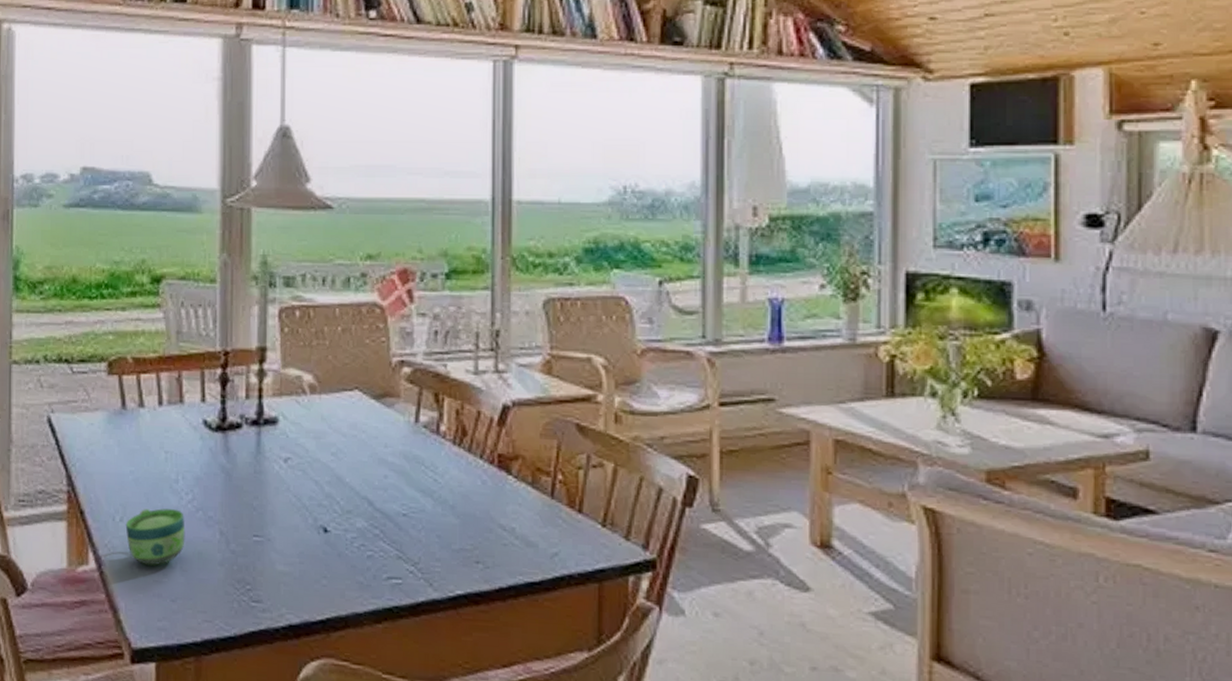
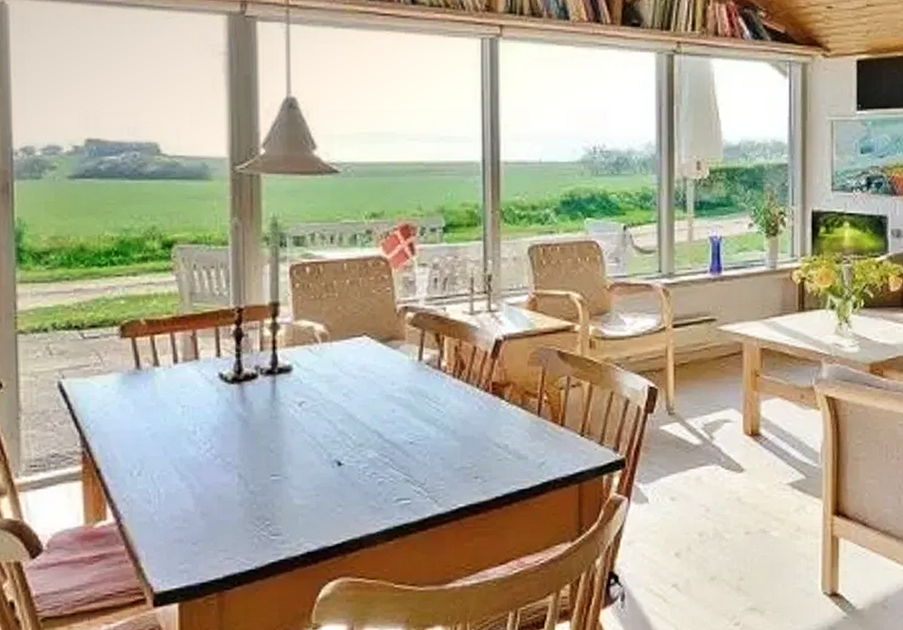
cup: present [125,508,185,566] -> none [143,459,205,514]

